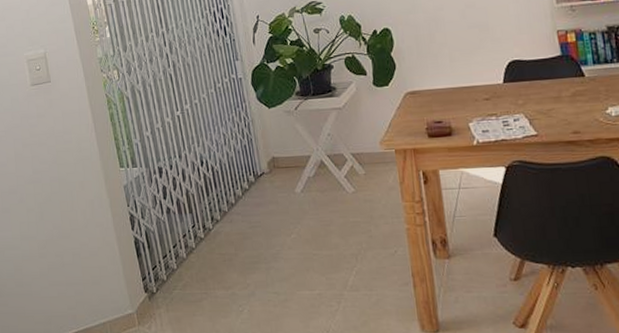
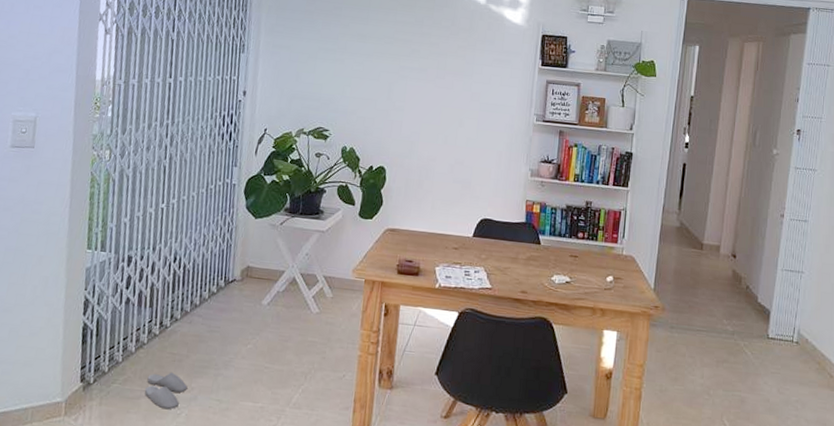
slippers: none [204,272,244,308] -> present [145,372,188,410]

